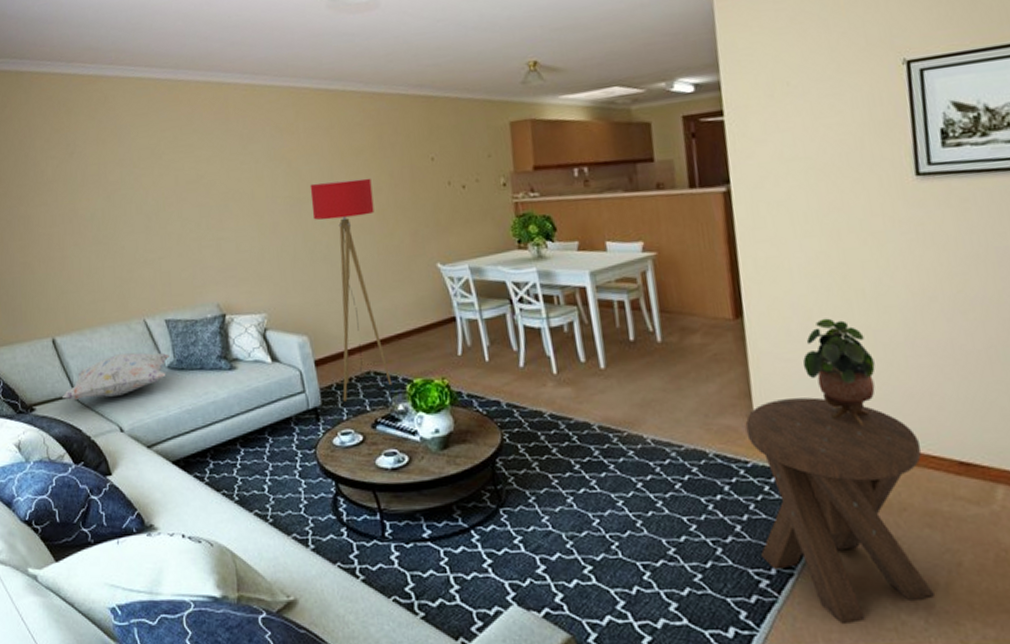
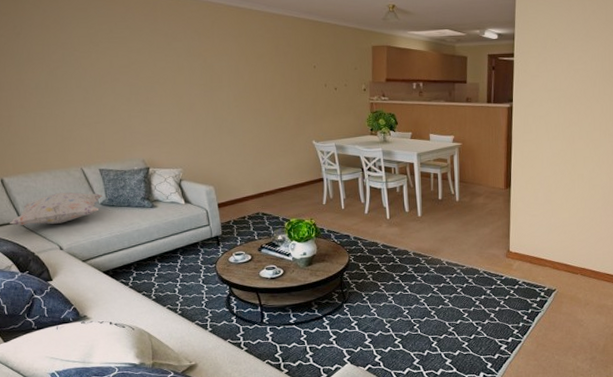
floor lamp: present [310,178,392,401] -> none [220,76,275,232]
music stool: present [745,397,934,625] -> none [504,238,602,370]
potted plant: present [802,318,876,426] -> none [542,191,583,256]

